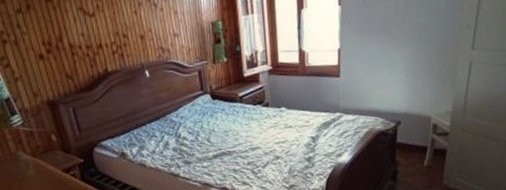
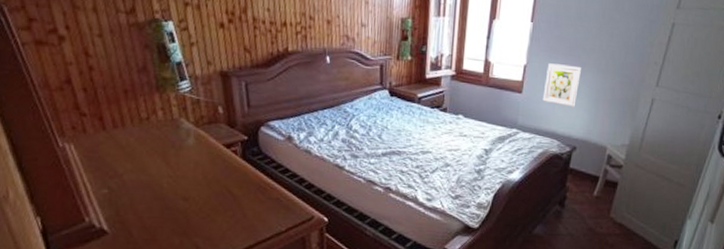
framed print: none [360,42,395,83] -> present [542,63,581,107]

